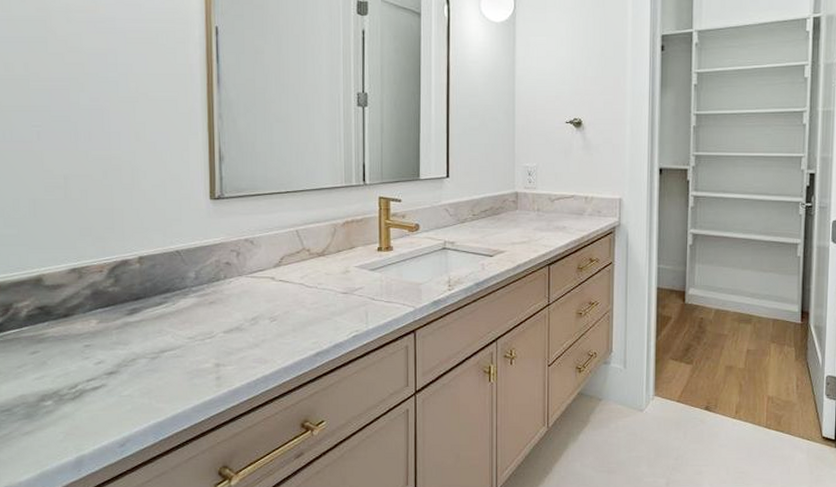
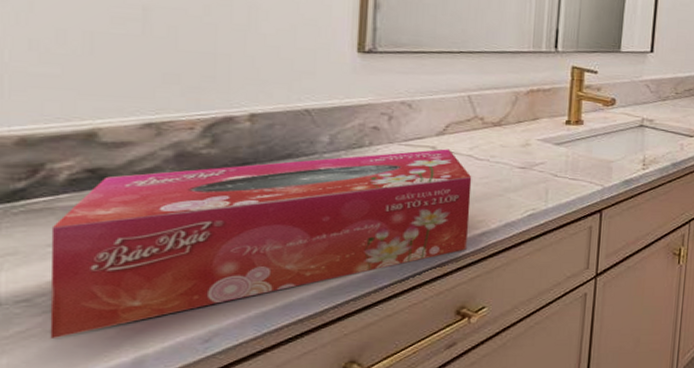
tissue box: none [19,279,306,440] -> present [50,149,472,338]

